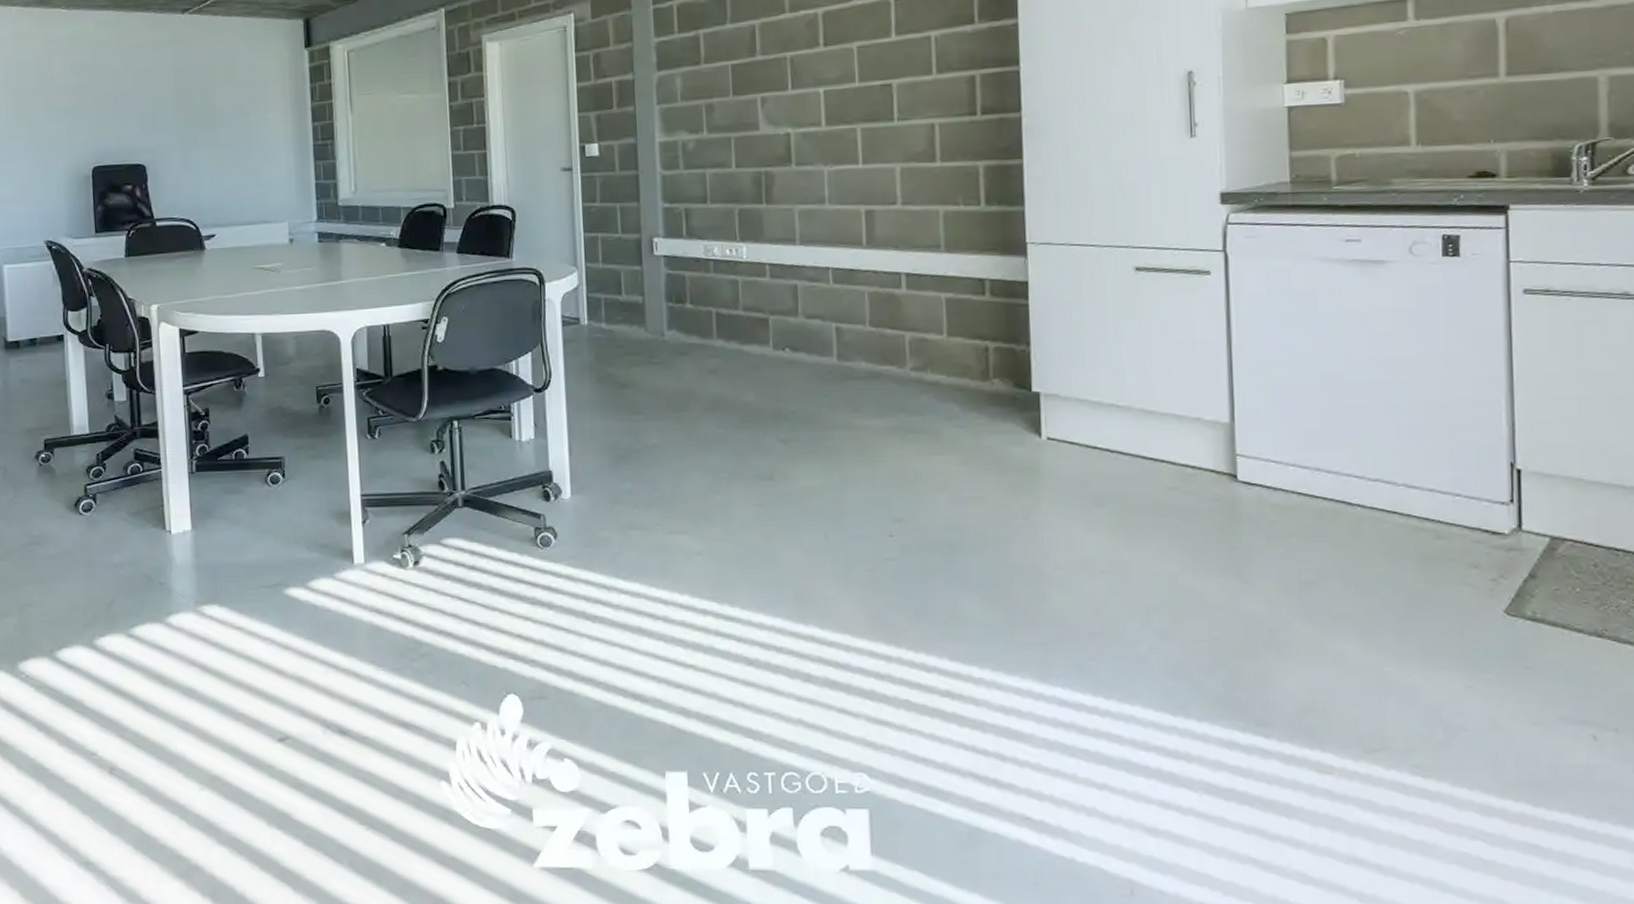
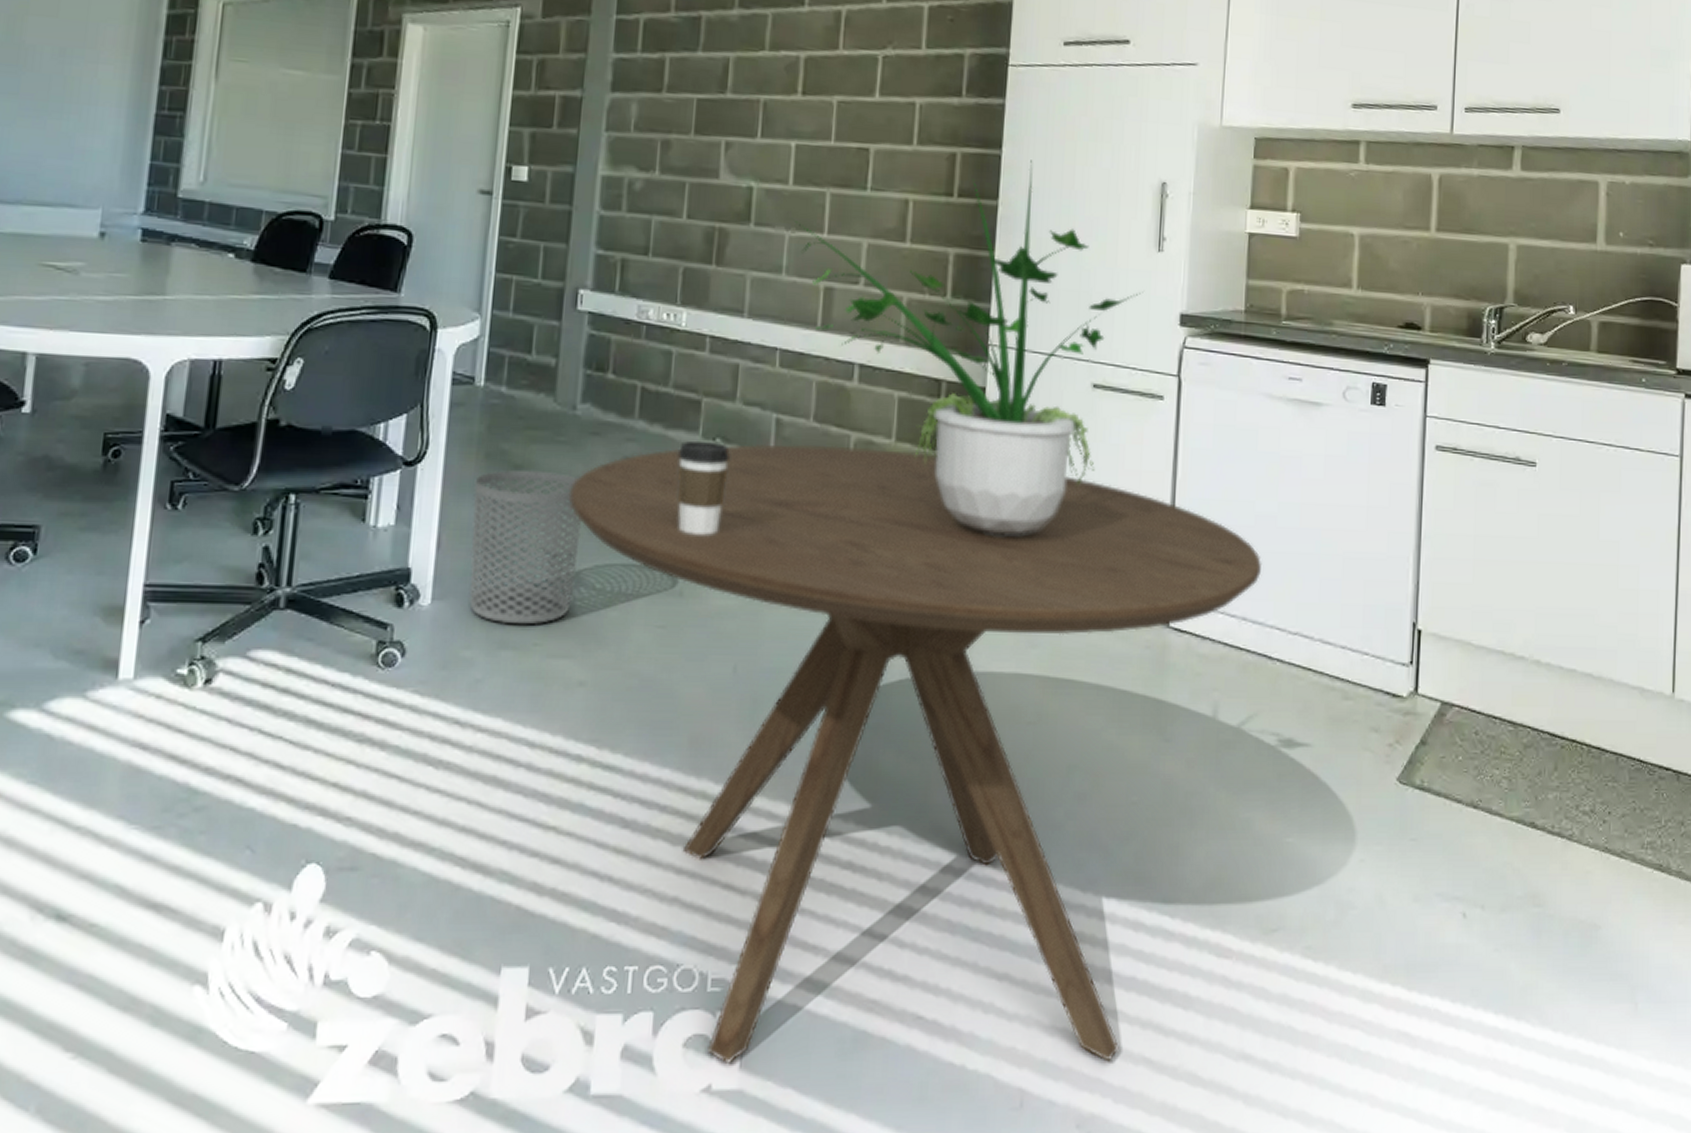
waste bin: none [591,387,682,510] -> present [468,469,582,625]
dining table: none [668,345,1333,860] -> present [569,444,1263,1063]
coffee cup: none [753,351,799,429] -> present [677,440,730,535]
potted plant: none [831,70,1179,410] -> present [794,160,1143,535]

